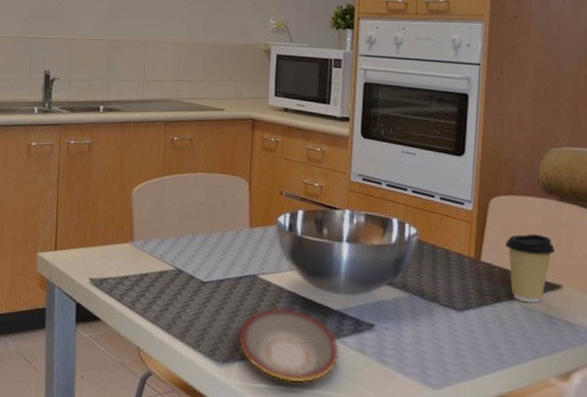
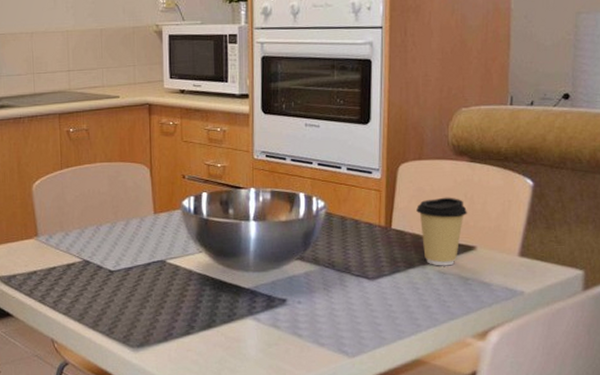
plate: present [238,307,340,384] -> none [151,289,254,363]

